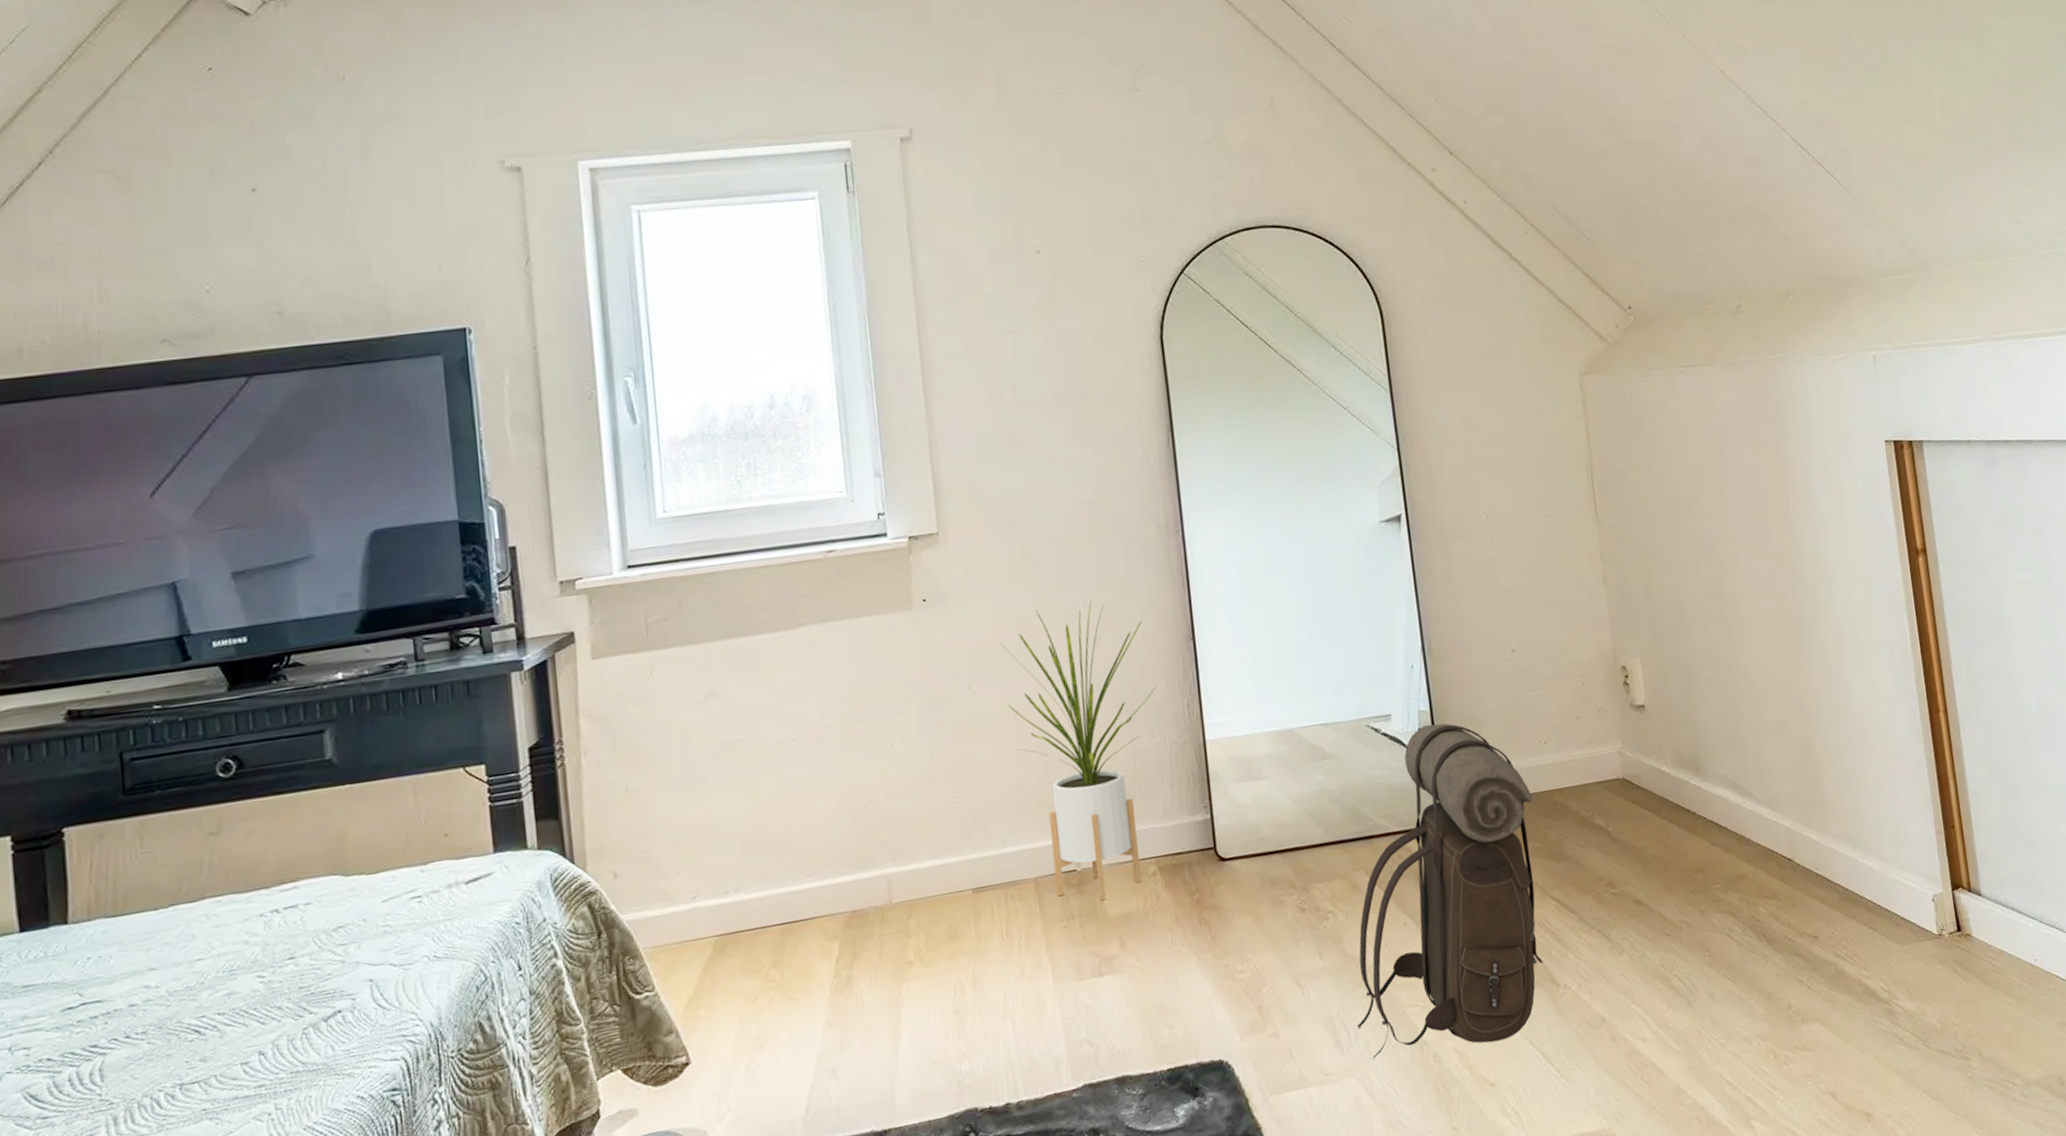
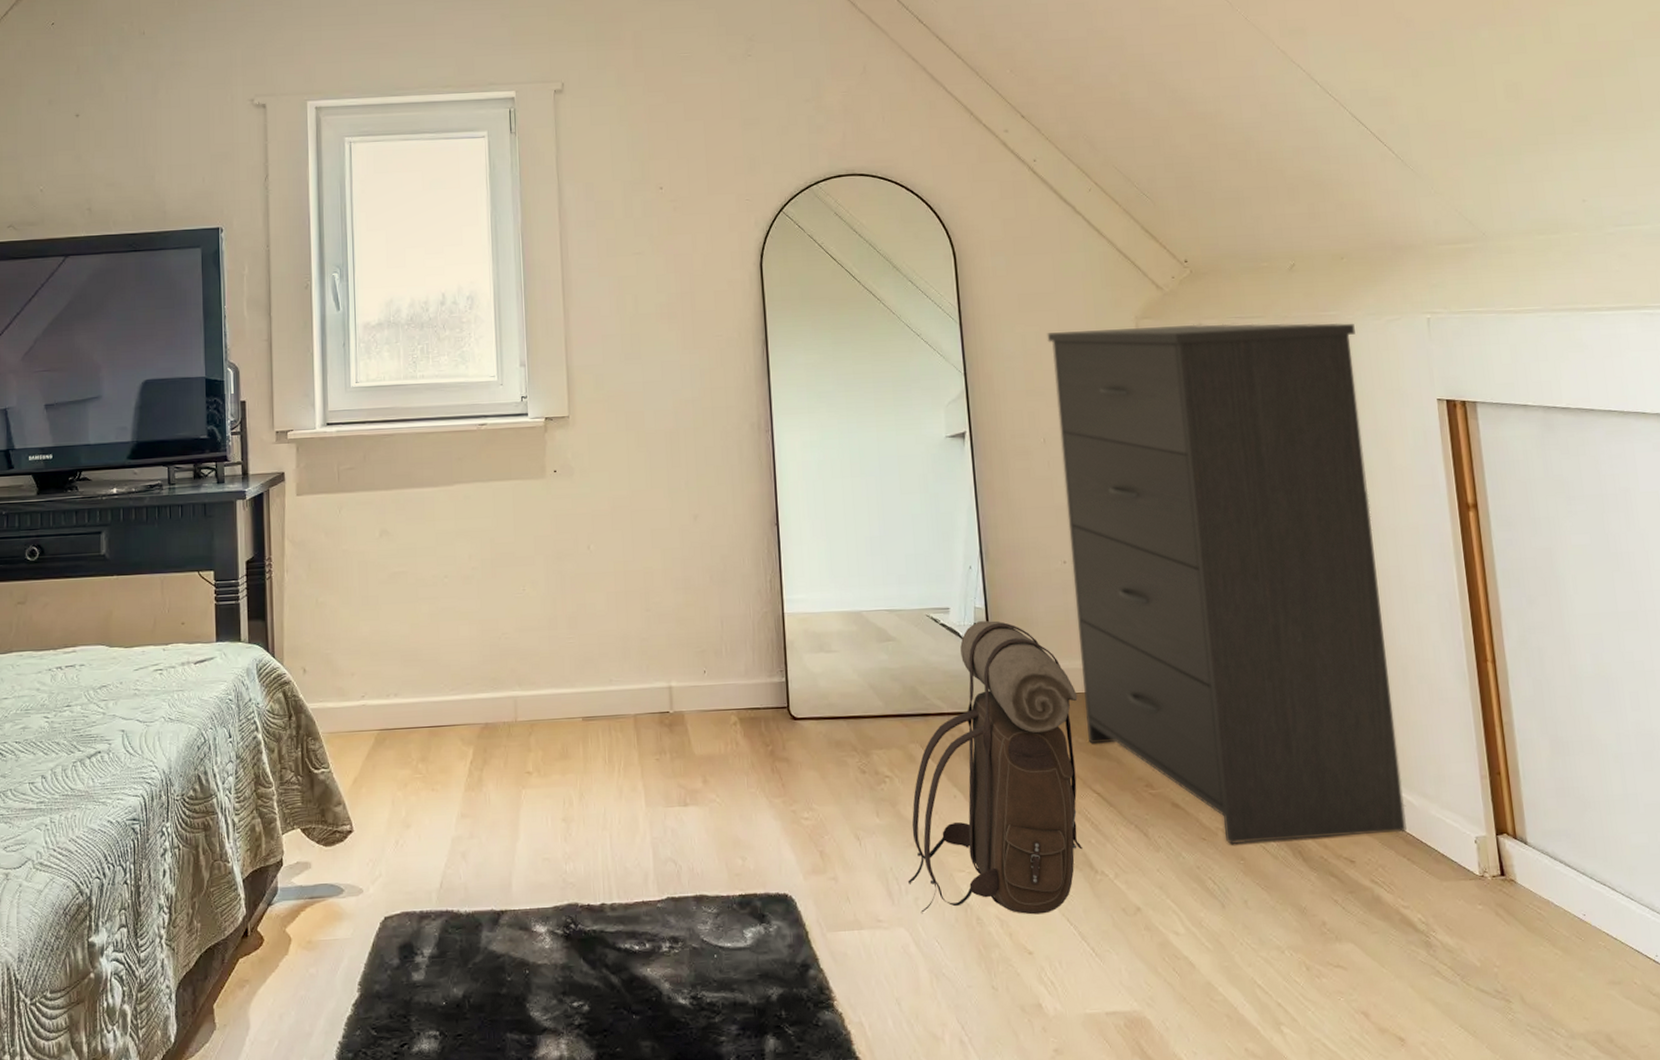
house plant: present [1000,601,1157,901] -> none [614,484,744,741]
dresser: none [1485,365,1867,937] -> present [1047,323,1407,845]

